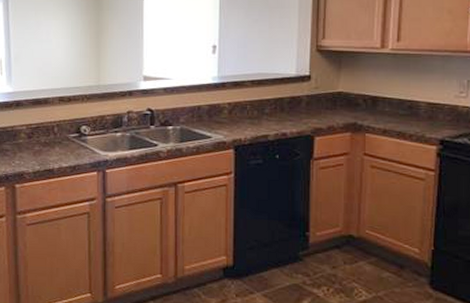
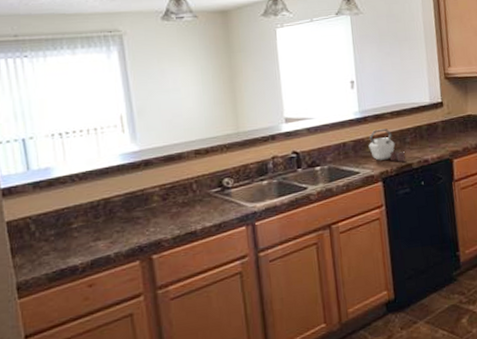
kettle: none [224,97,261,132] -> present [368,128,406,162]

